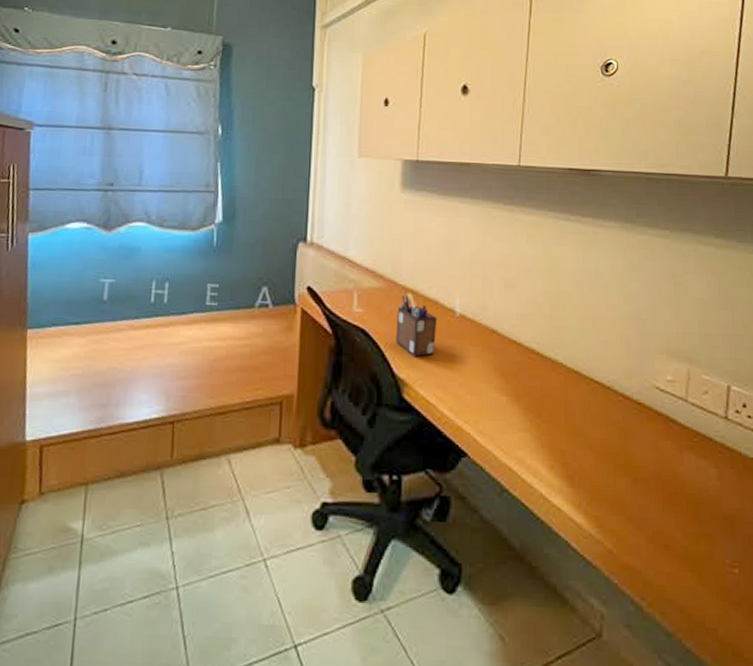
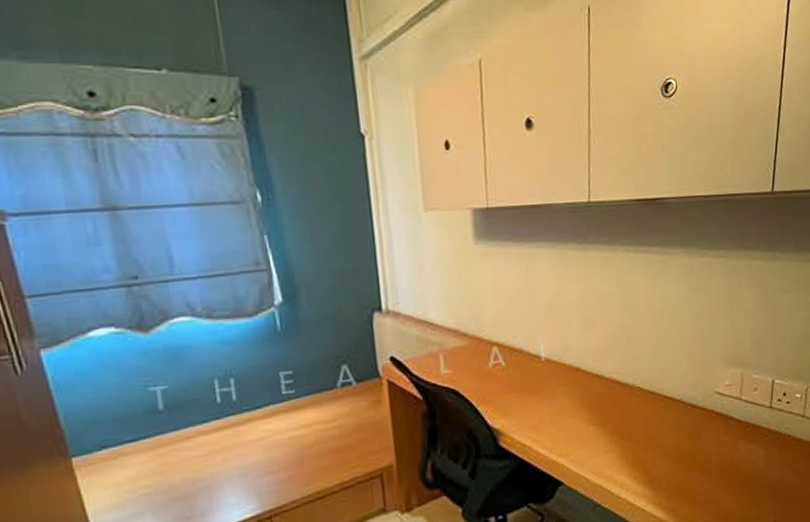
desk organizer: present [395,295,437,356] -> none [485,348,525,406]

